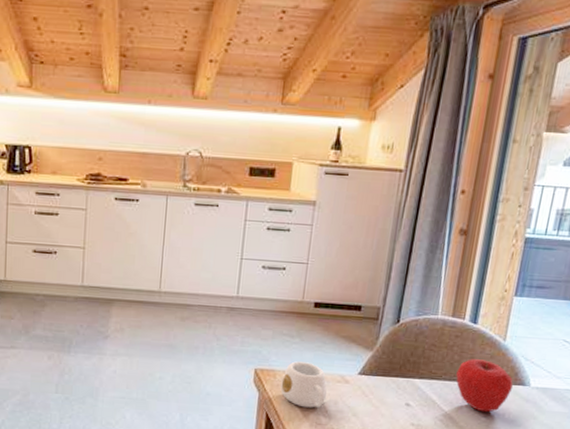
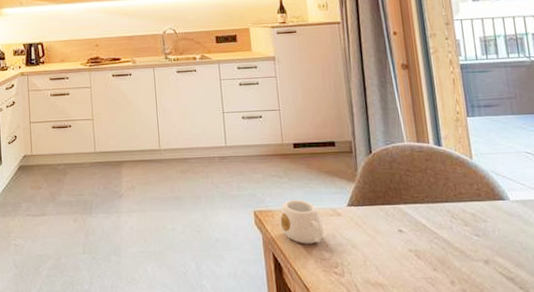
apple: present [456,359,514,413] -> none [436,179,494,231]

